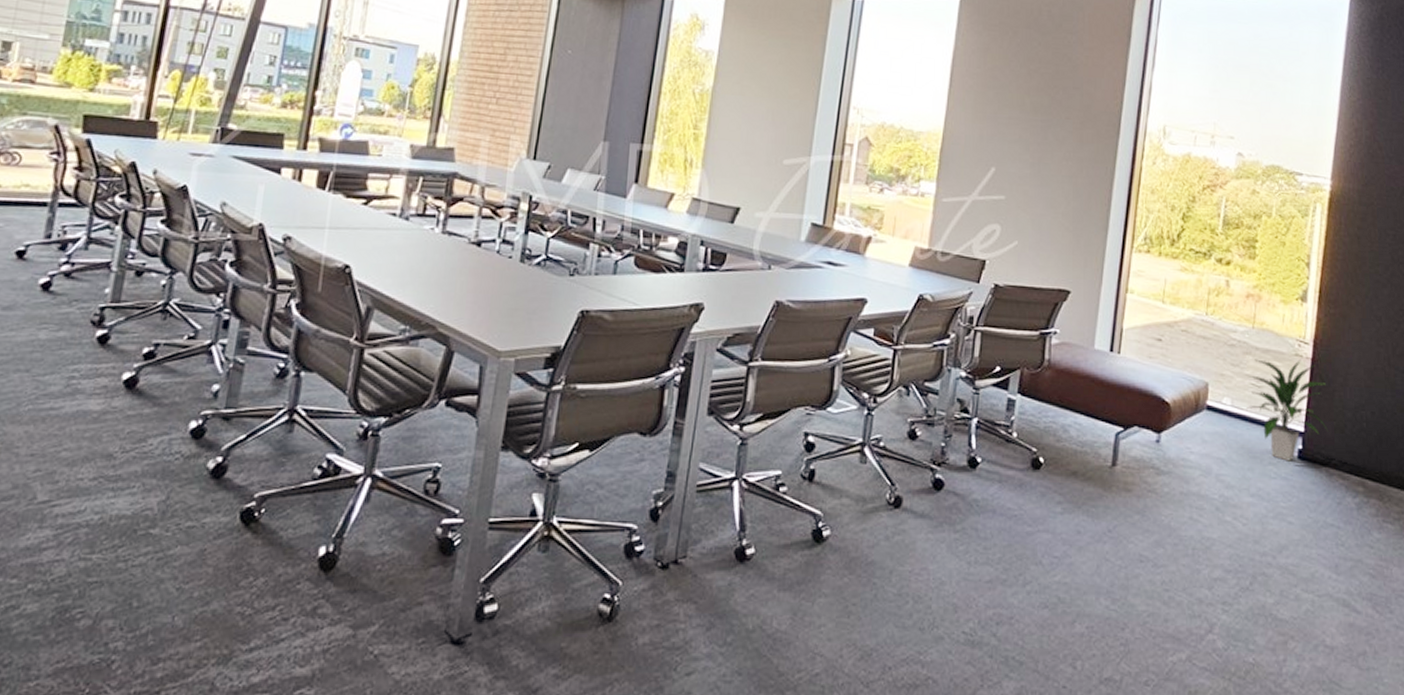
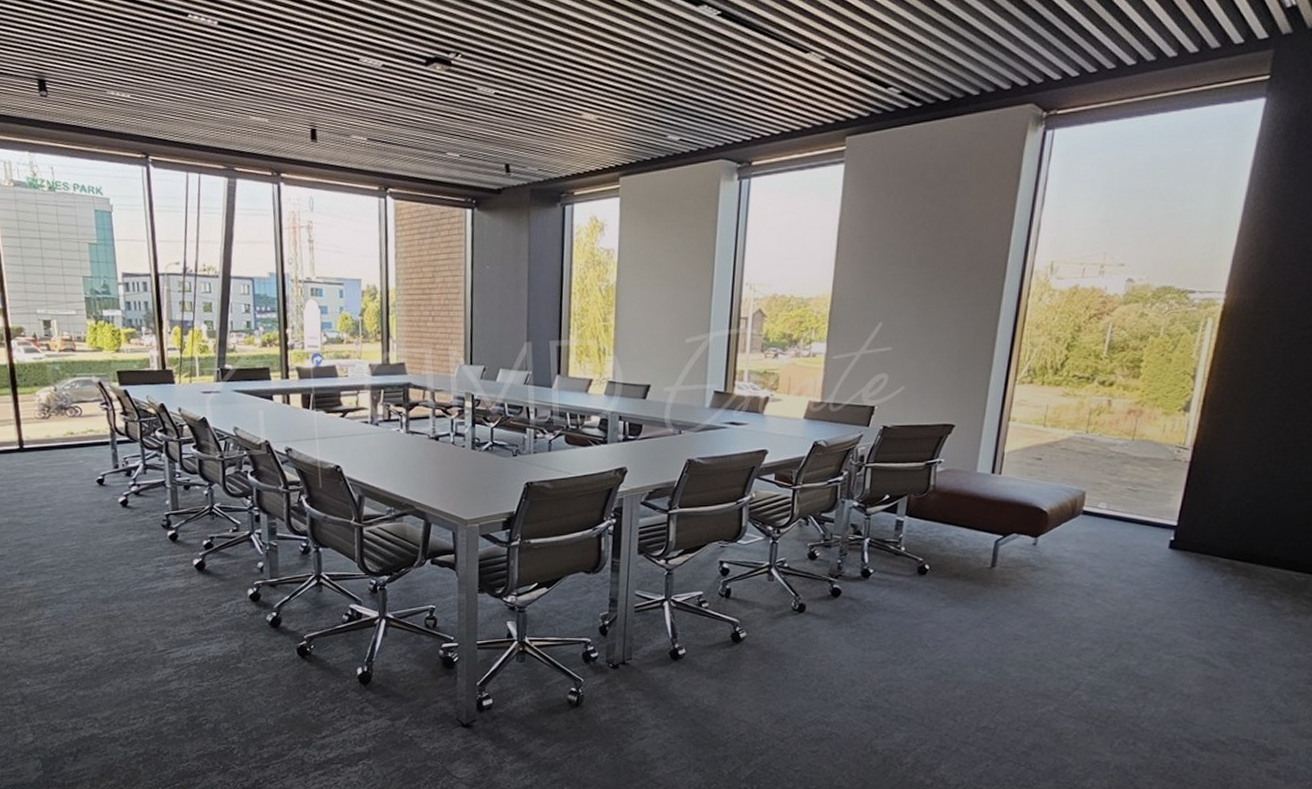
indoor plant: present [1246,358,1327,461] -> none [1121,462,1203,551]

